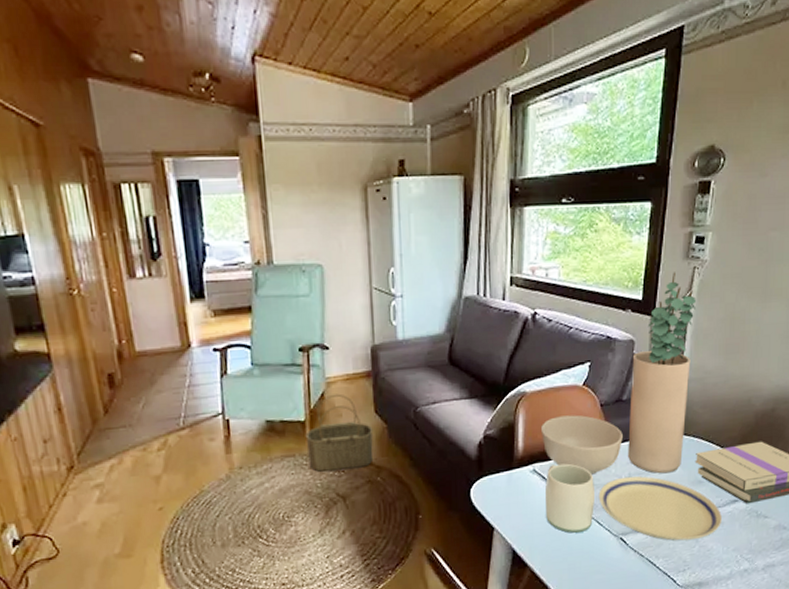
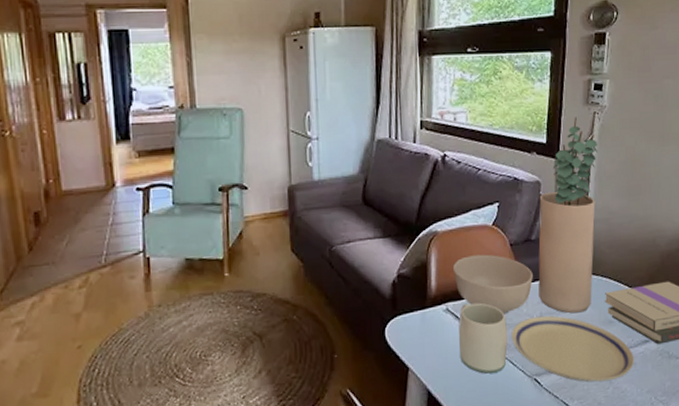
wicker basket: present [305,393,374,472] -> none [223,232,290,310]

